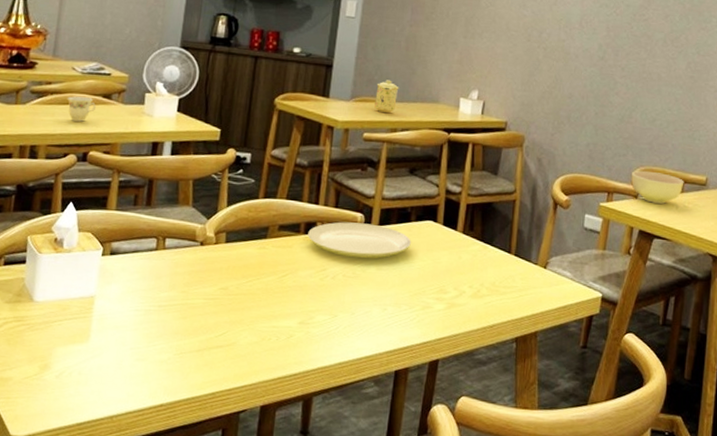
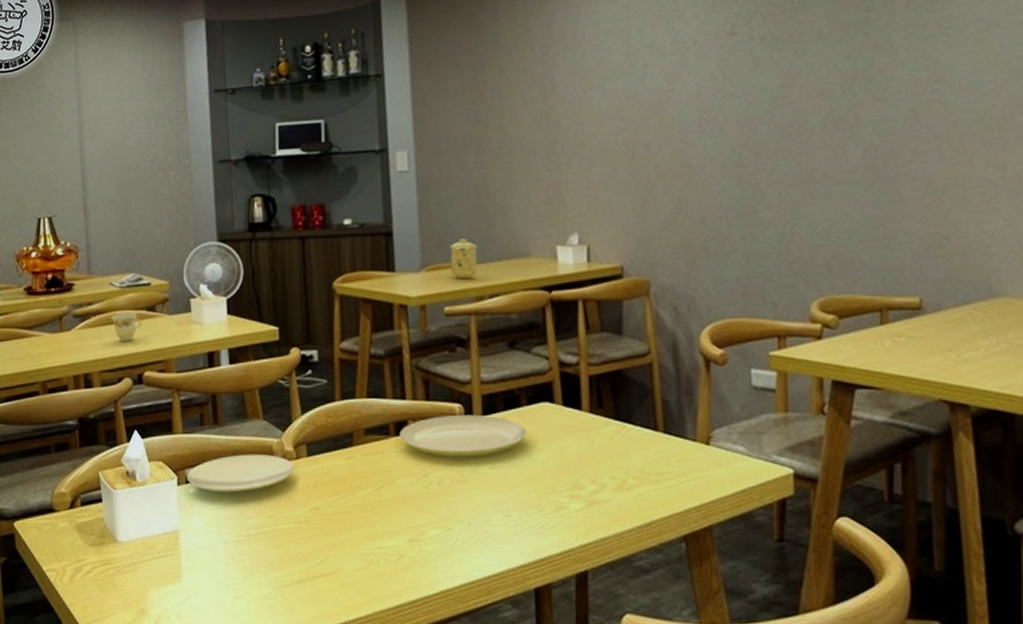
plate: none [112,234,213,268] -> present [187,453,295,492]
bowl: present [631,170,684,204] -> none [808,301,888,343]

